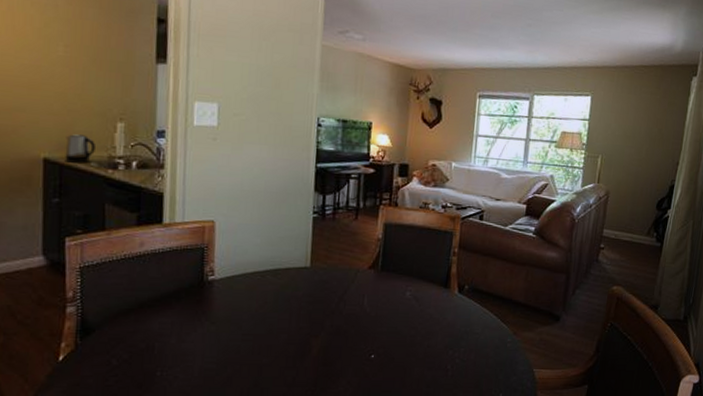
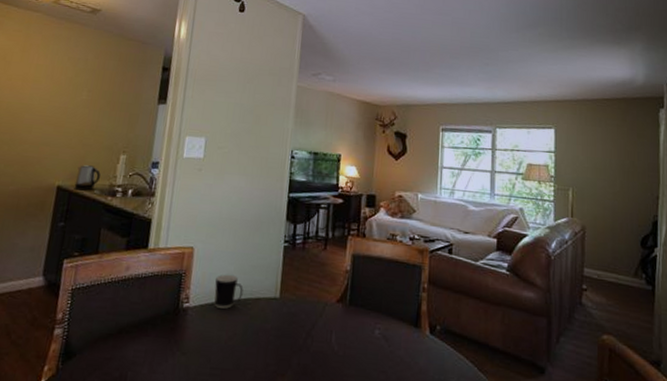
mug: none [241,246,272,279] -> present [214,274,244,309]

